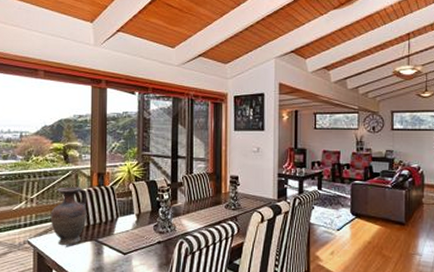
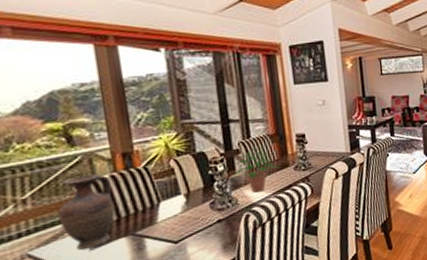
potted plant: none [172,181,215,223] -> present [230,145,282,193]

